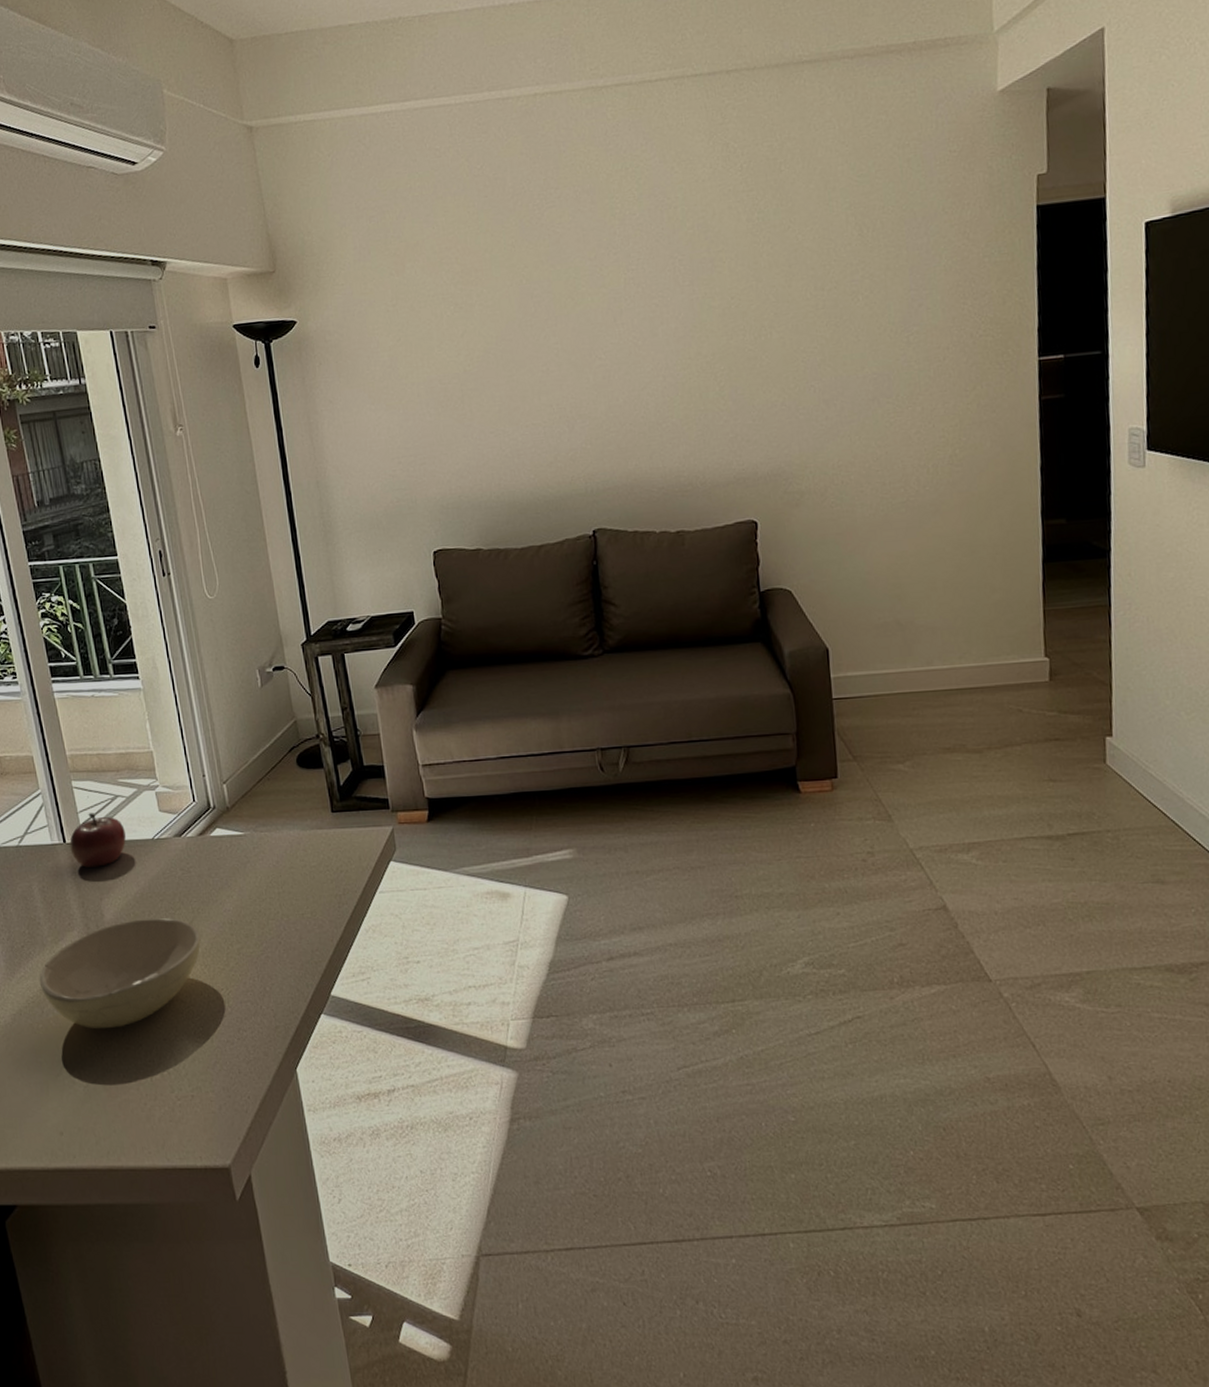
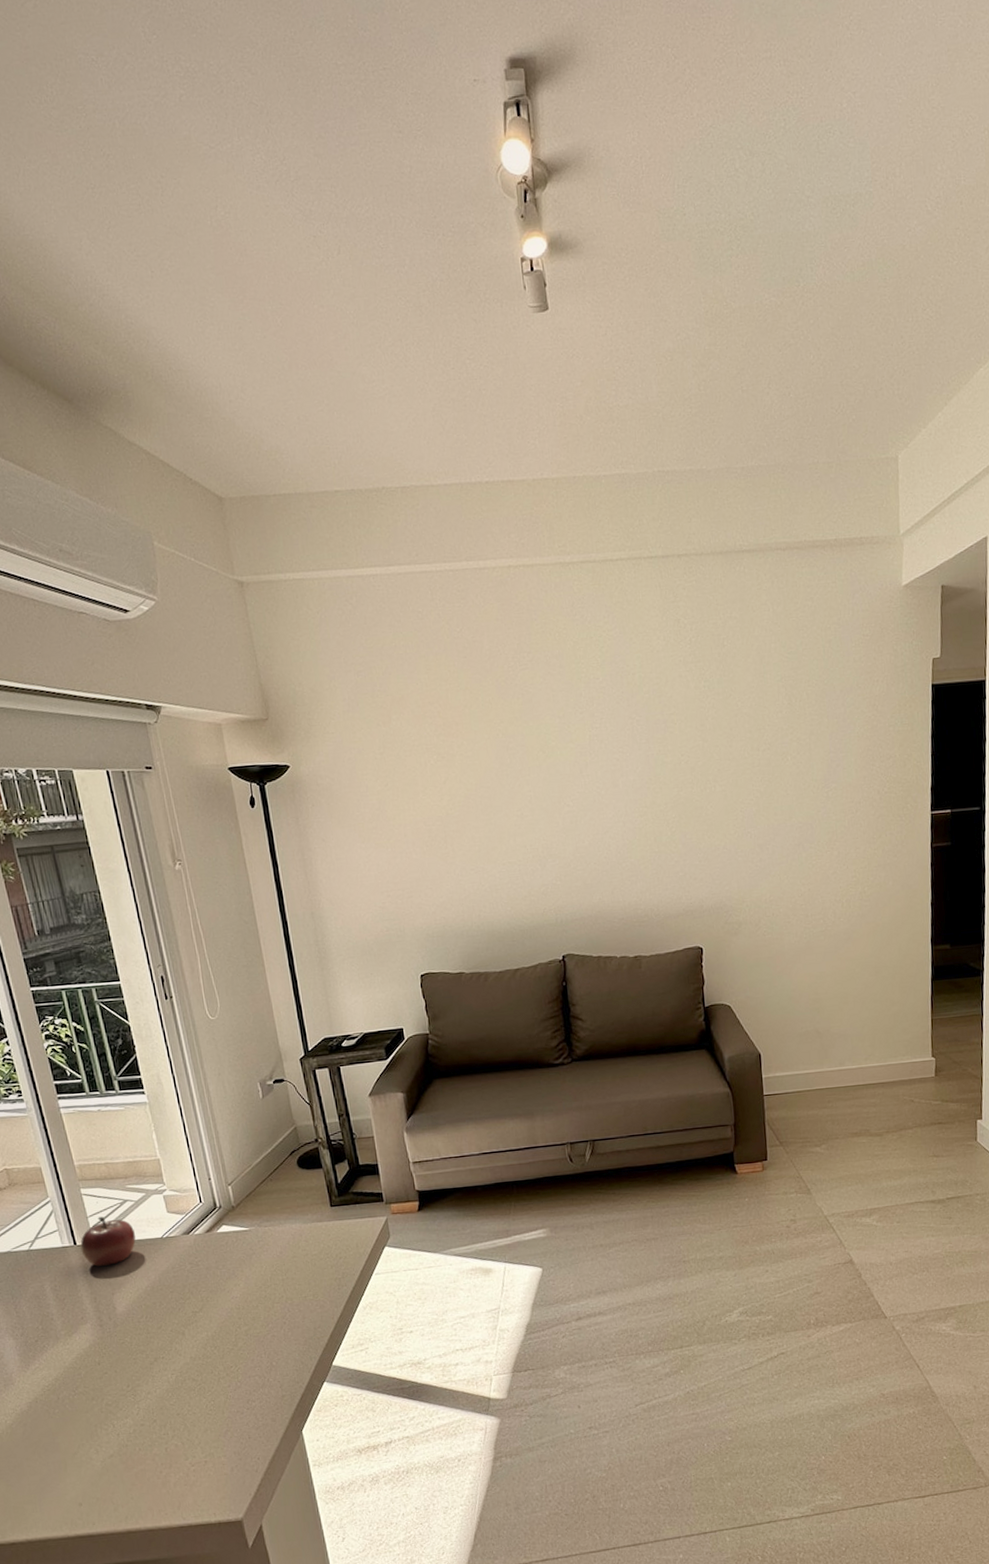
bowl: present [39,918,201,1029] -> none [54,1307,211,1410]

